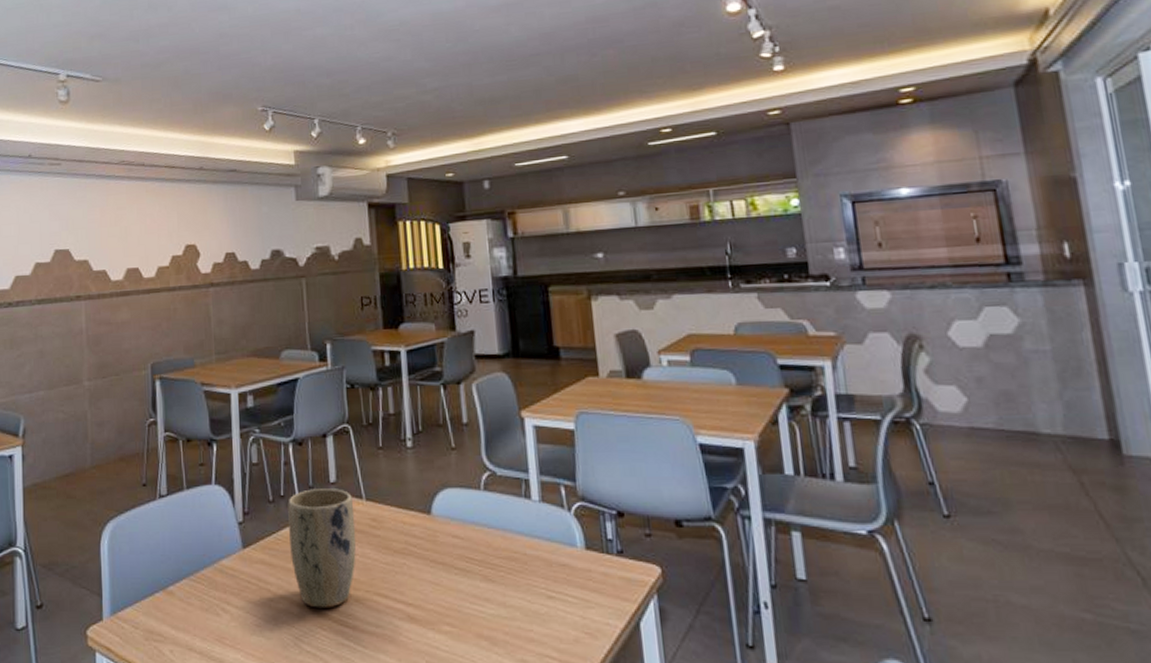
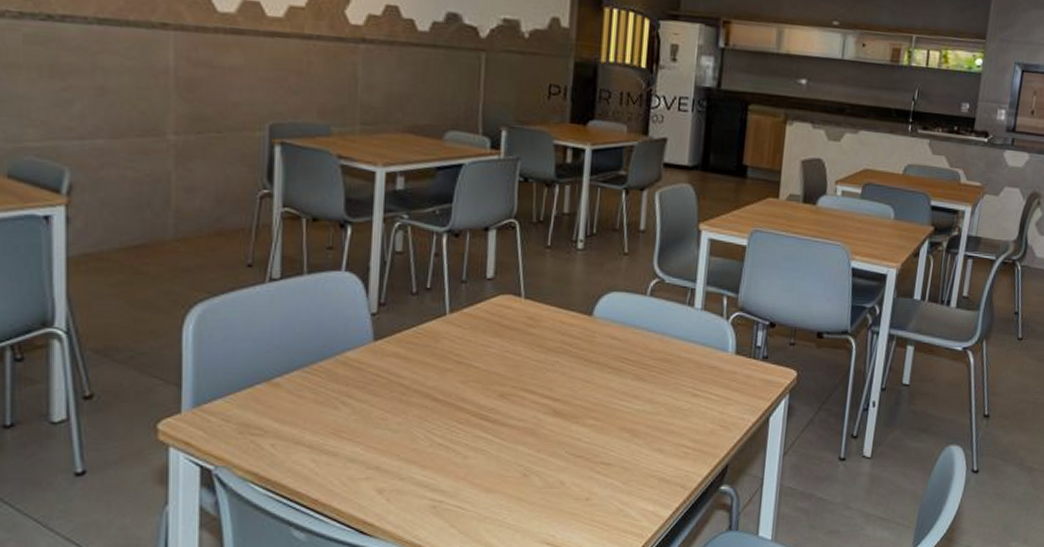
plant pot: present [288,488,357,608] -> none [431,283,511,403]

